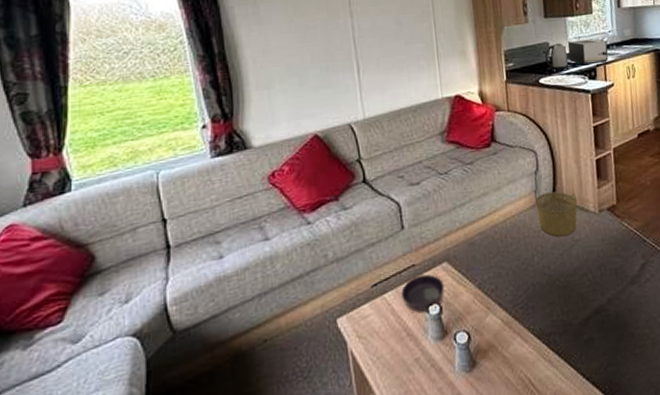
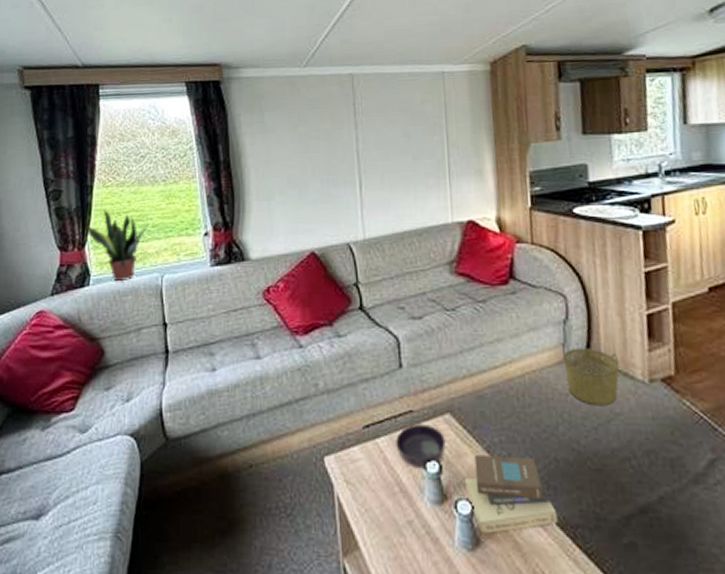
potted plant: none [63,109,139,184] -> present [86,208,150,282]
books: none [461,286,536,357] -> present [464,454,558,535]
kettle: present [544,43,568,70] -> none [581,165,613,198]
toaster: present [567,39,608,66] -> none [612,162,668,195]

